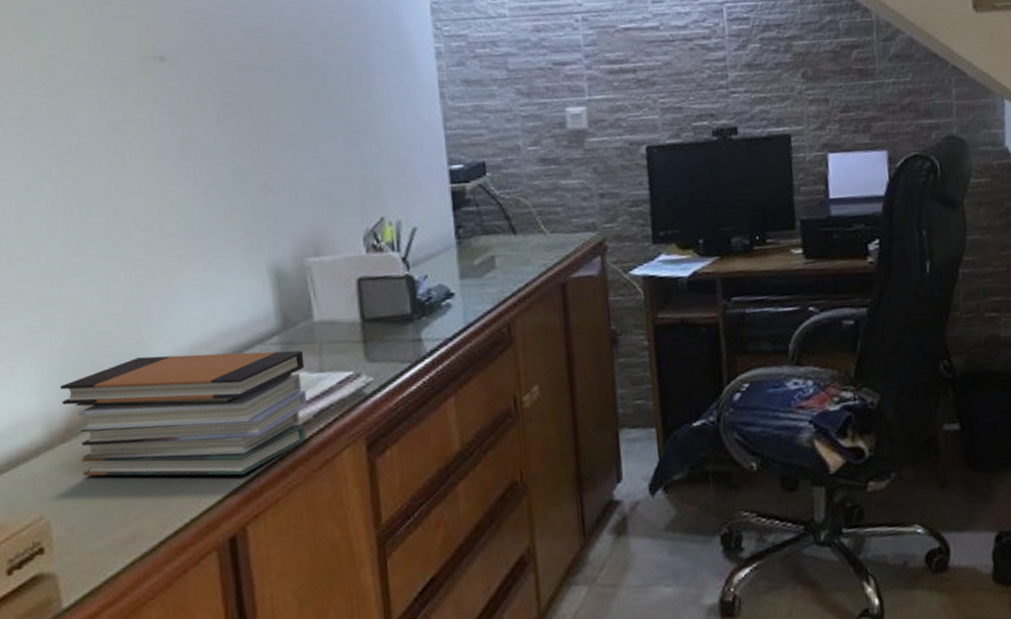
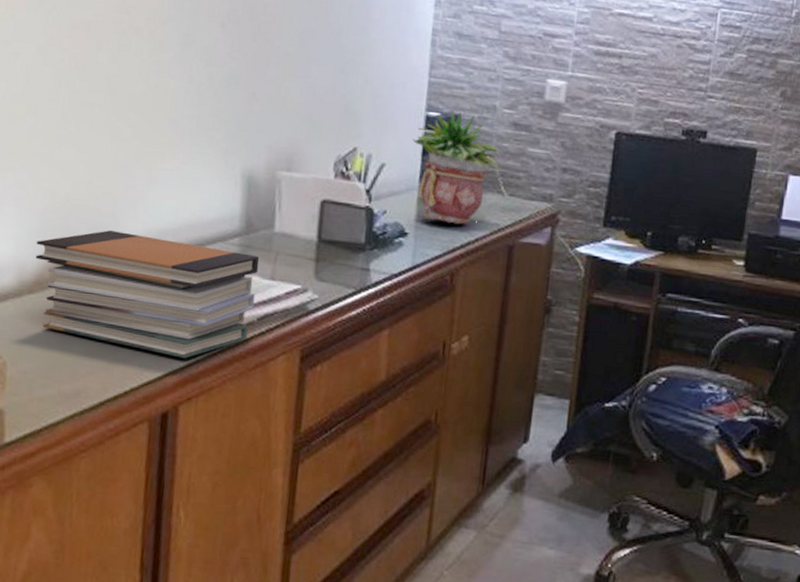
potted plant: none [440,159,538,275] -> present [412,110,504,225]

